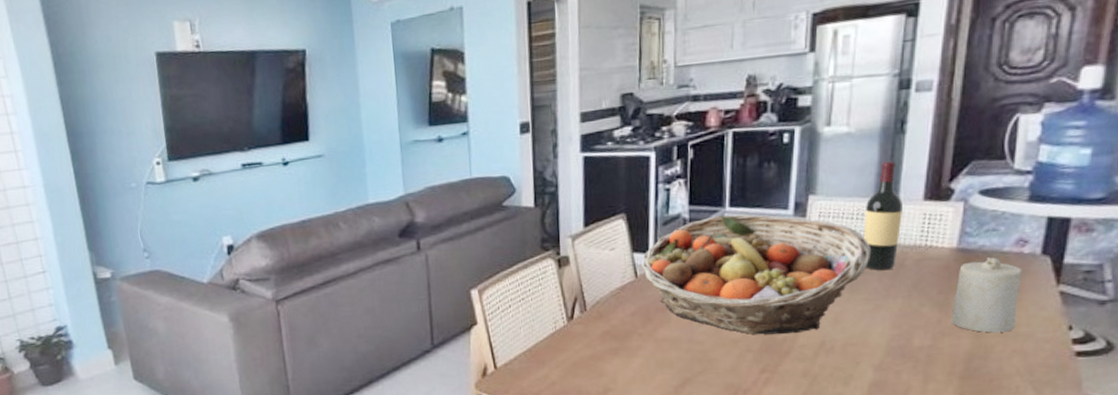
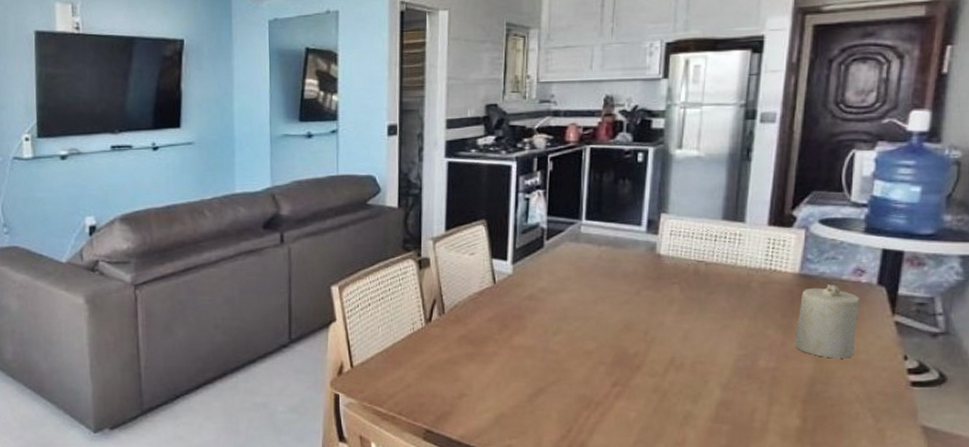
fruit basket: present [640,214,872,335] -> none [498,227,720,349]
wine bottle: present [863,161,903,271] -> none [712,186,749,291]

